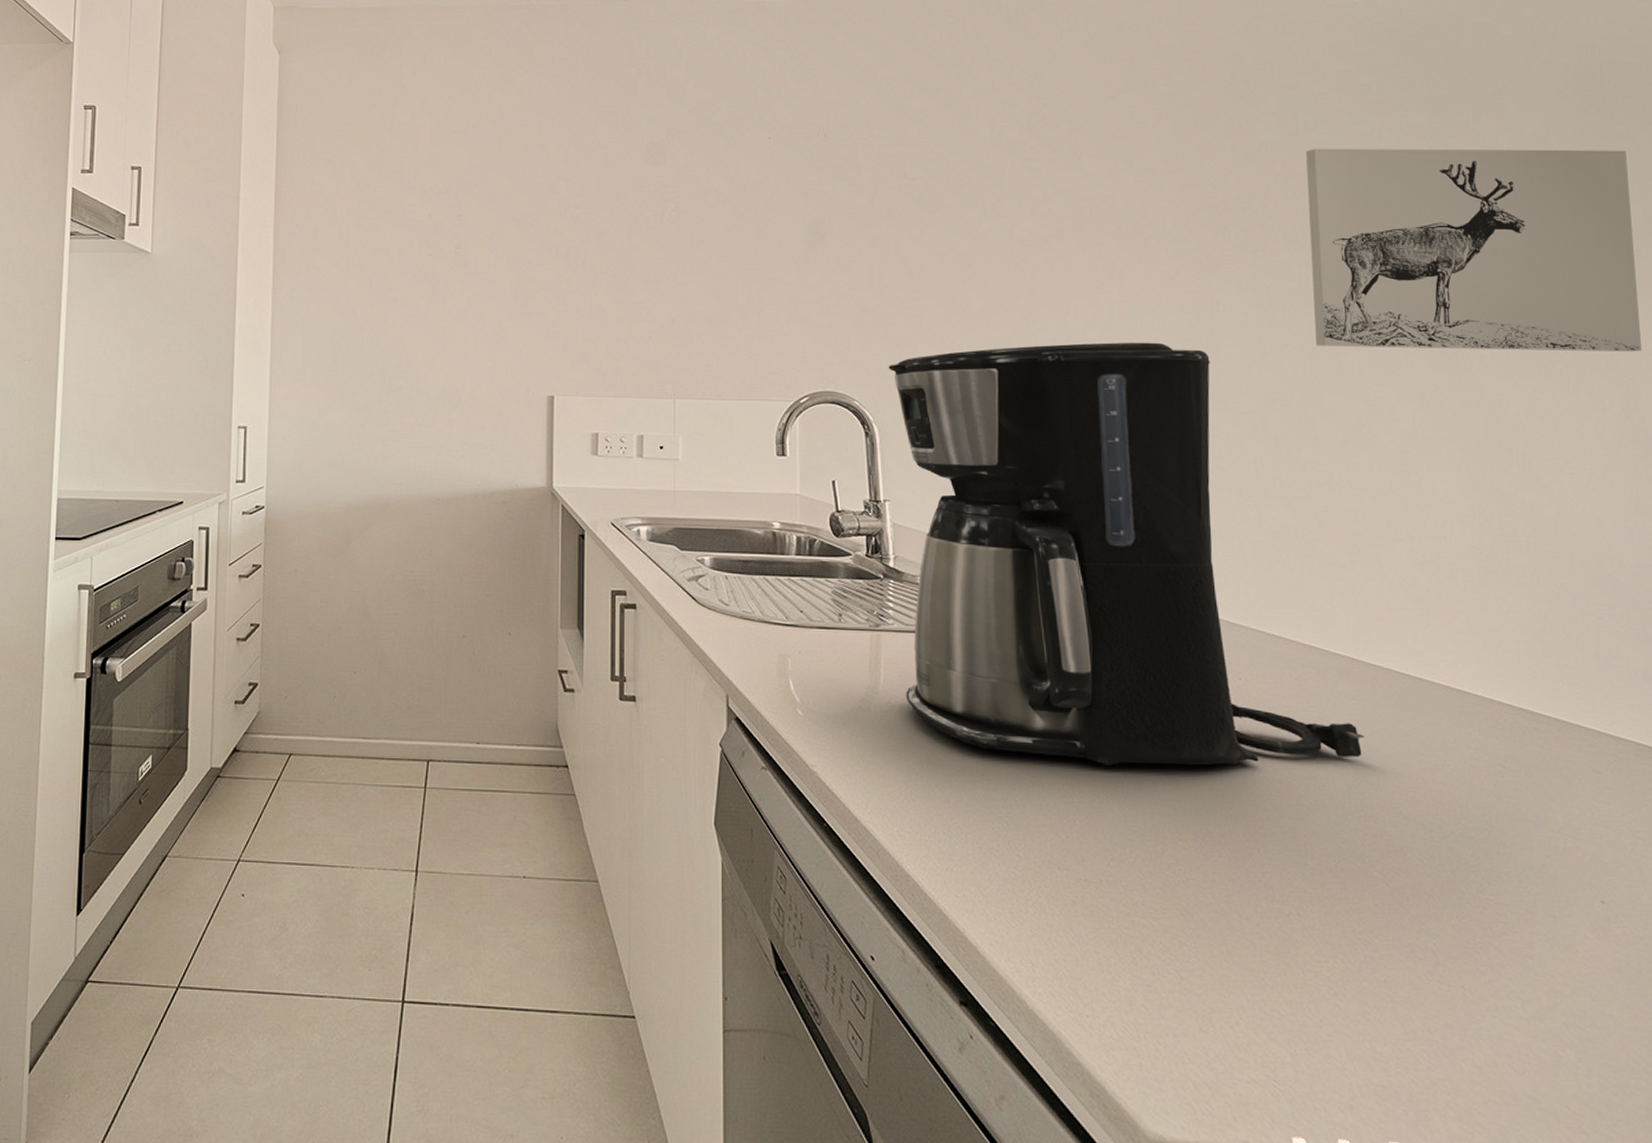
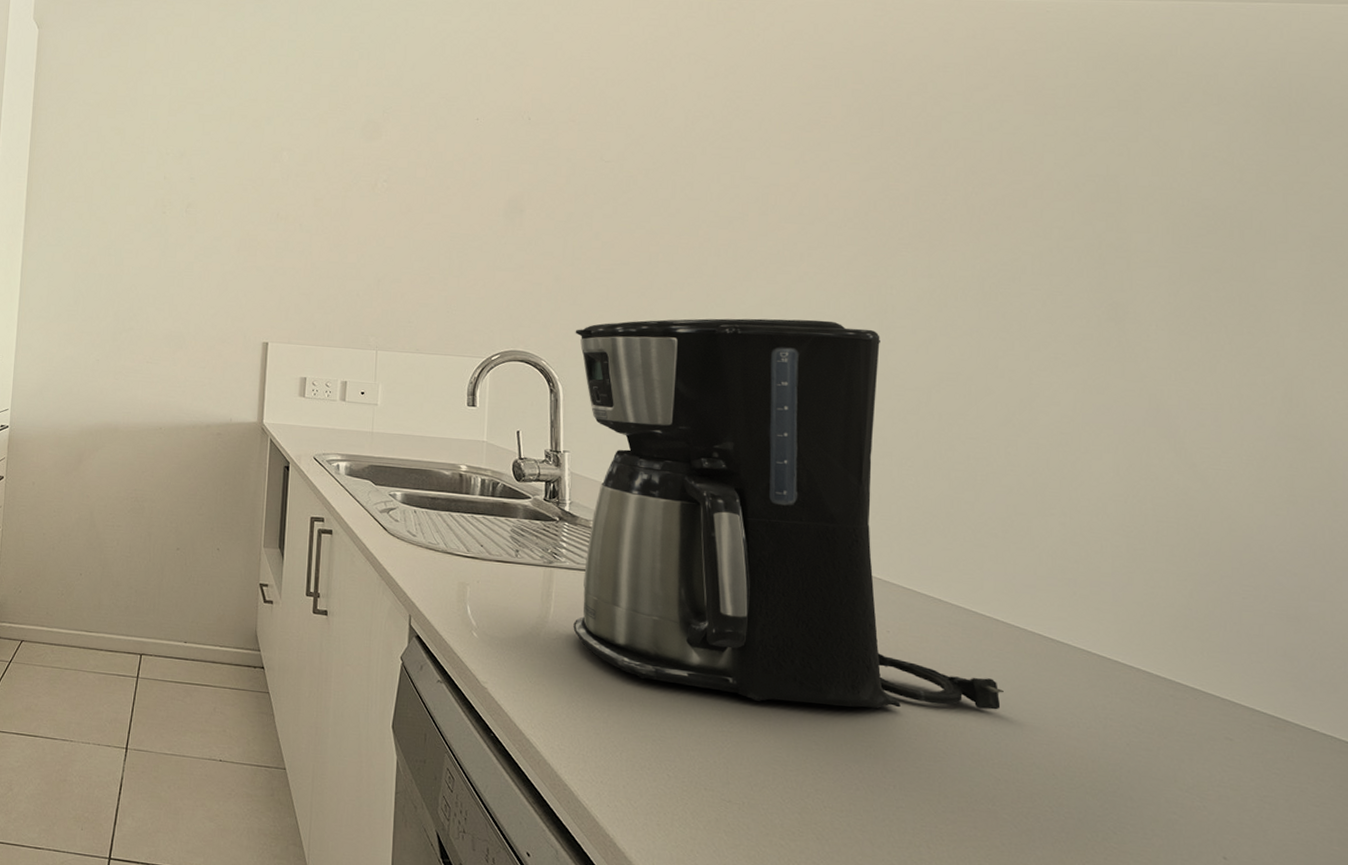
wall art: present [1306,148,1642,352] -> none [985,147,1309,352]

